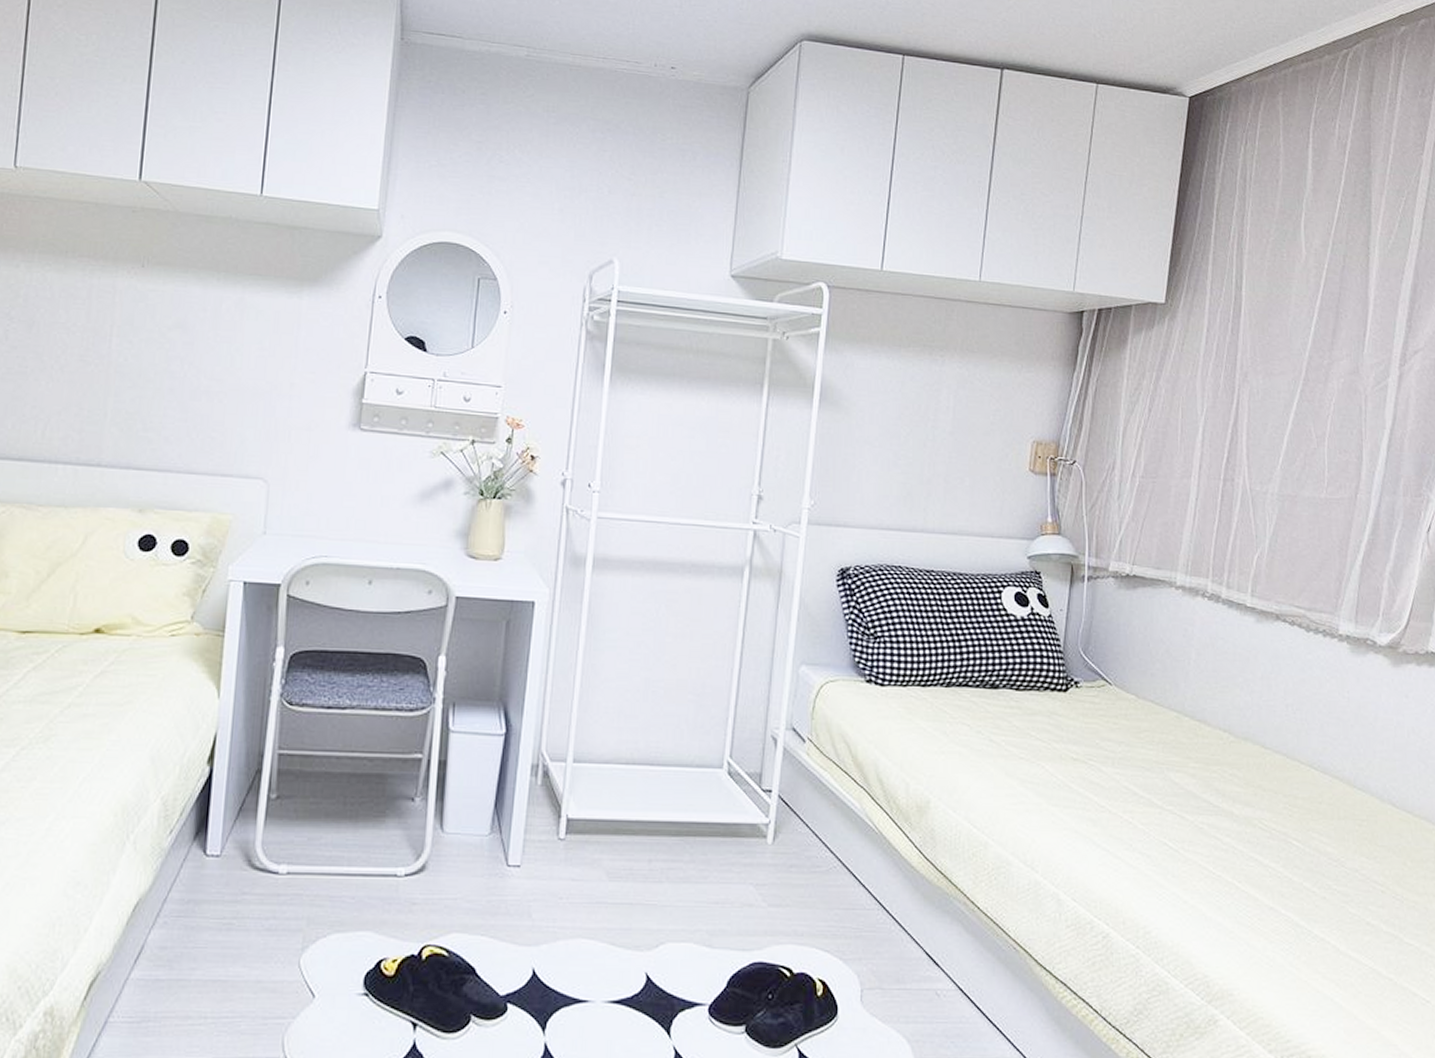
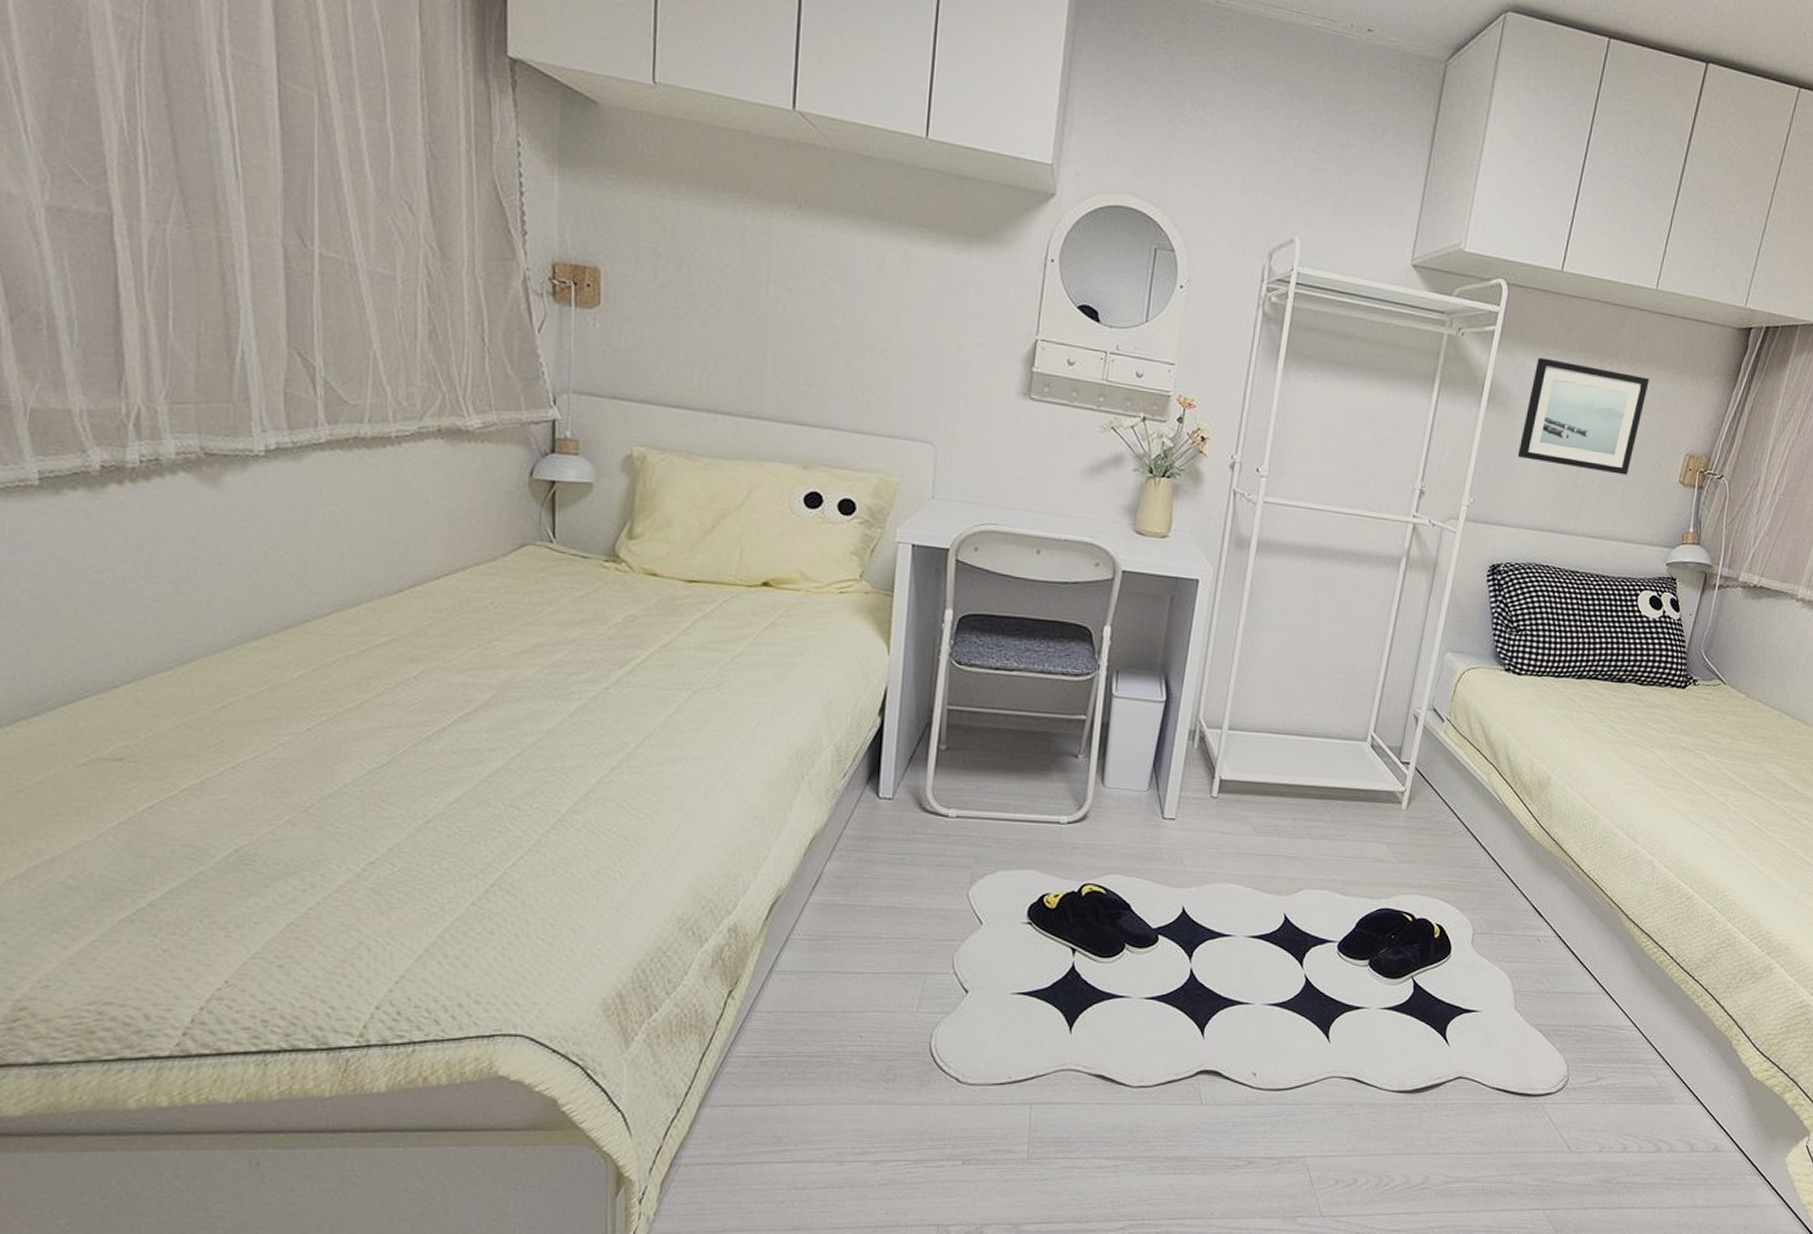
wall art: none [856,355,984,467] -> present [1517,357,1650,476]

